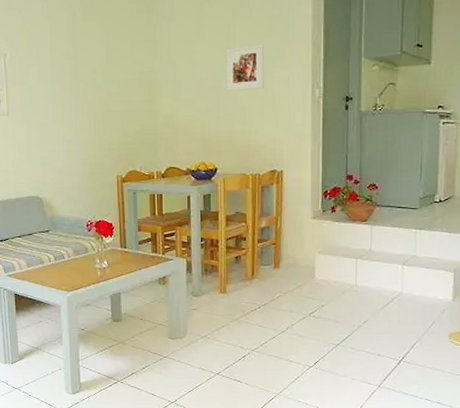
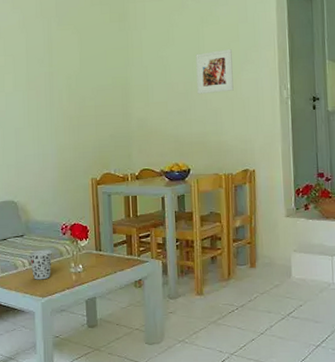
cup: none [55,245,77,275] -> present [29,249,52,280]

